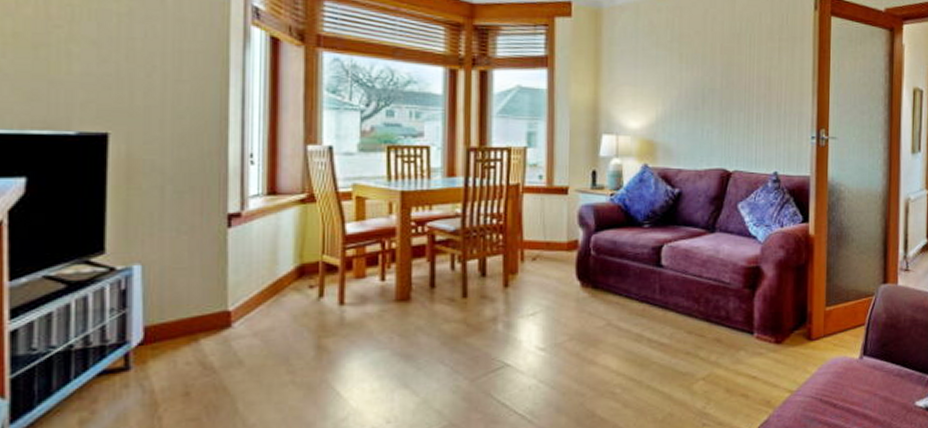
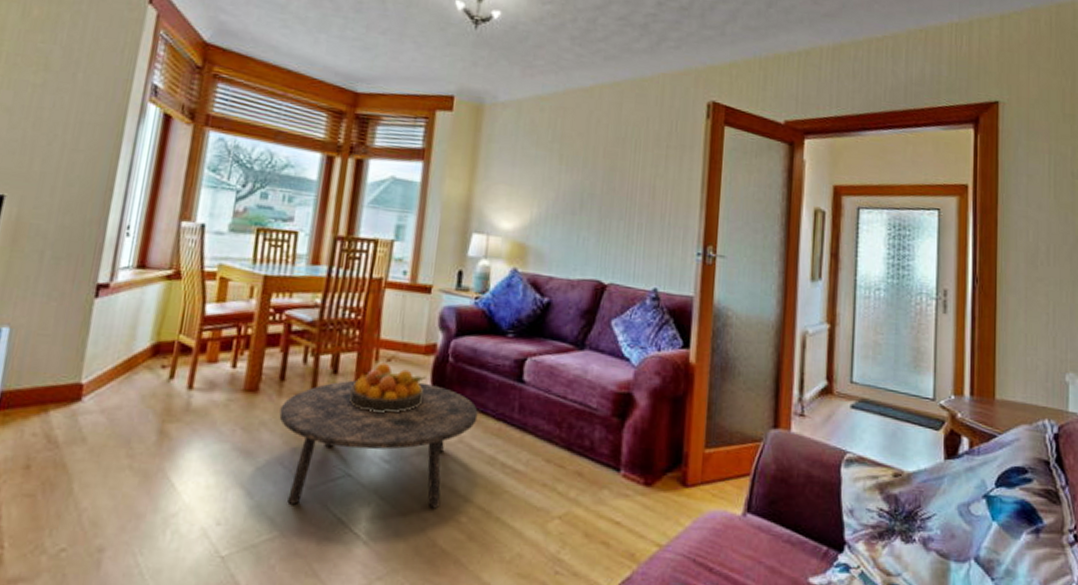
coffee table: none [434,276,623,397] -> present [279,380,478,509]
fruit bowl: none [499,262,571,307] -> present [348,362,426,413]

